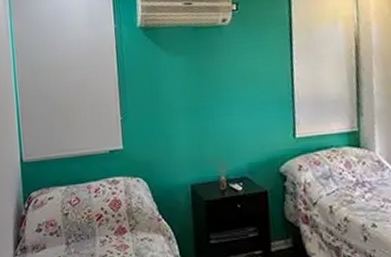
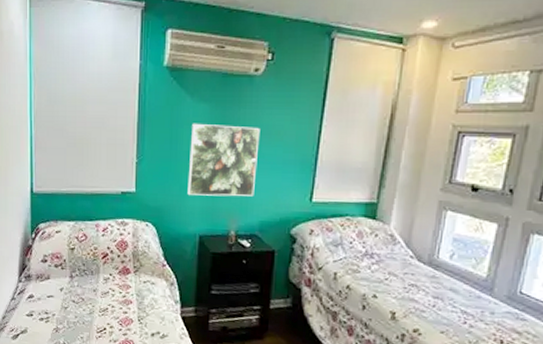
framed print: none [170,73,239,146] -> present [187,123,260,197]

